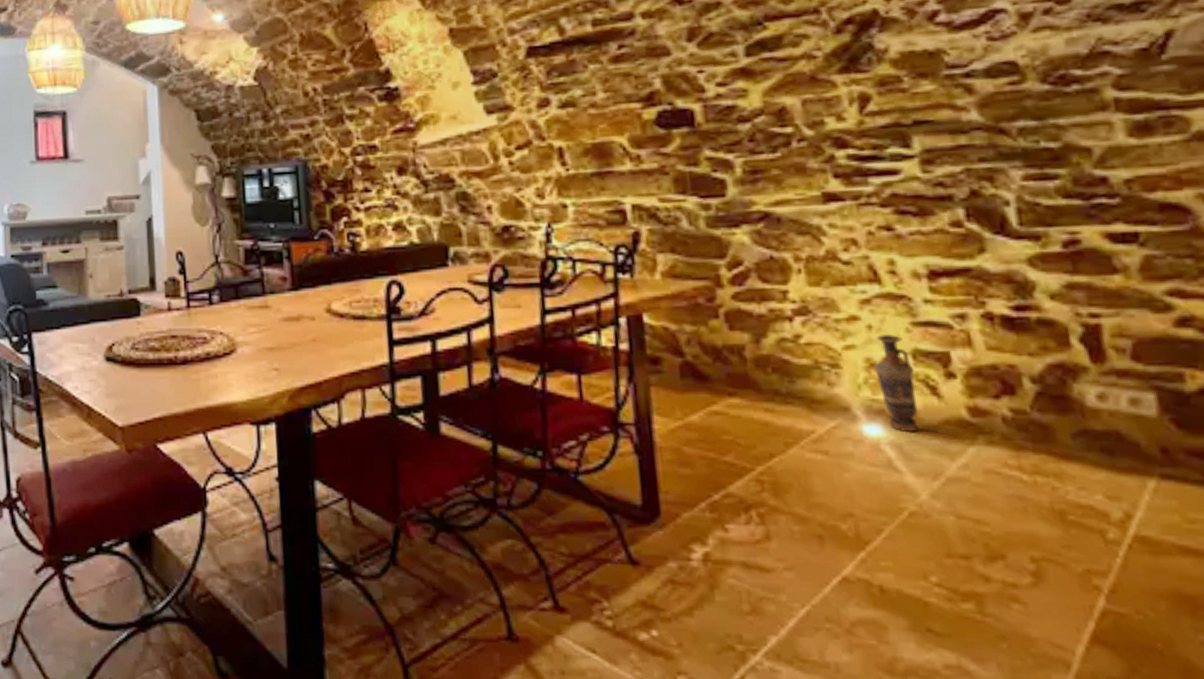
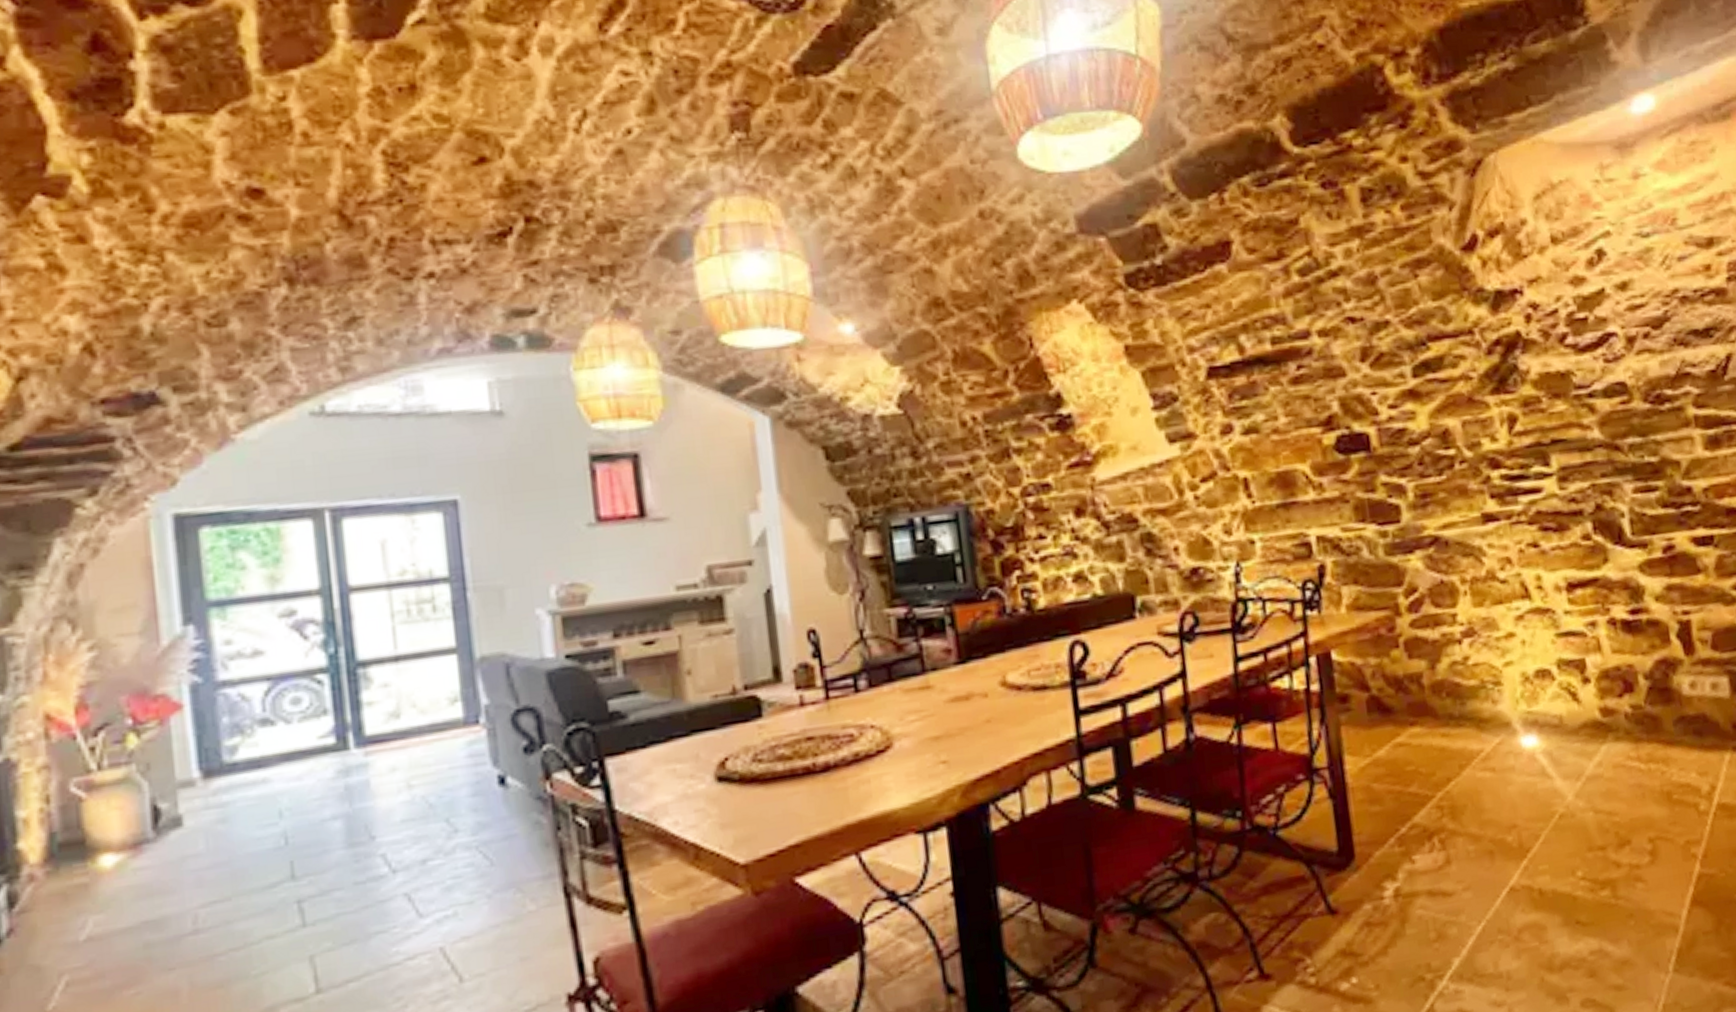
vase: present [874,333,919,432] -> none [1528,646,1564,739]

